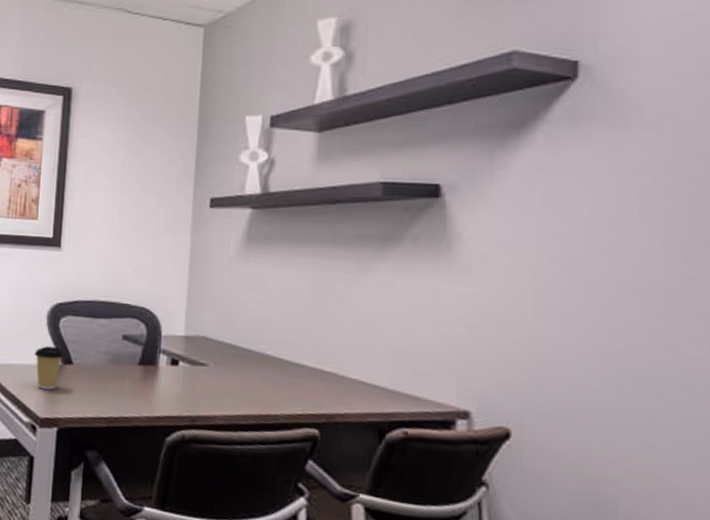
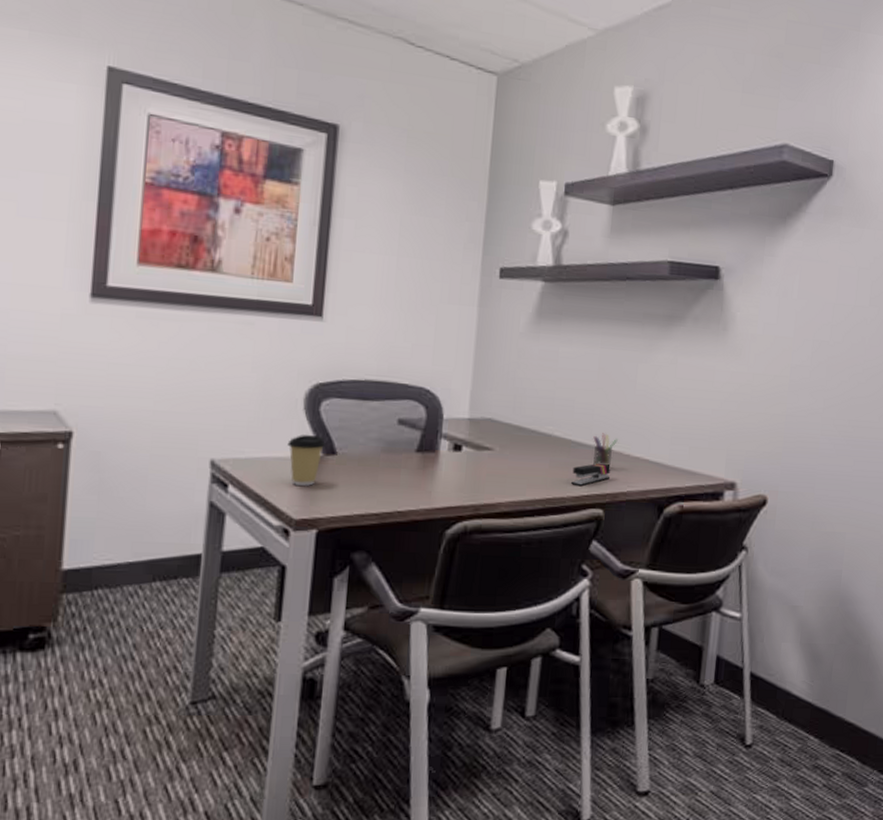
stapler: none [285,383,326,406] -> present [571,463,611,487]
pen holder: none [306,353,332,389] -> present [593,433,618,468]

